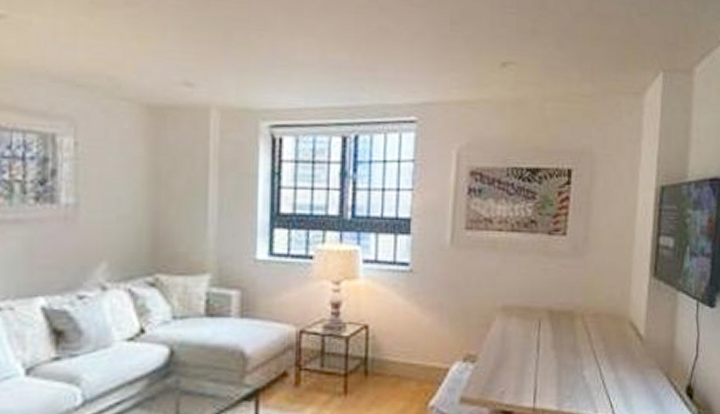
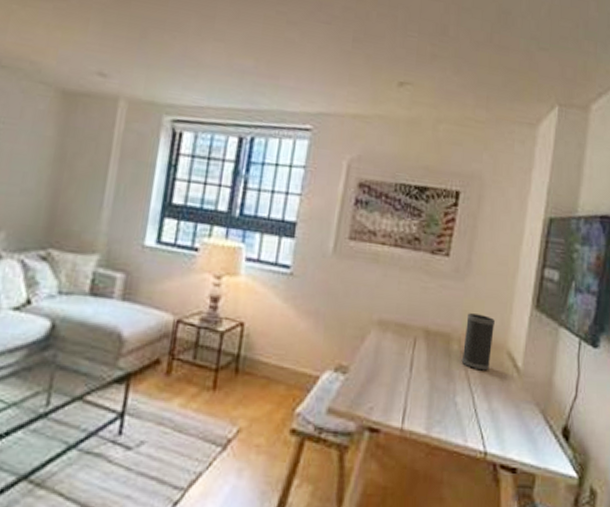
speaker: none [586,289,615,343] -> present [461,313,495,371]

